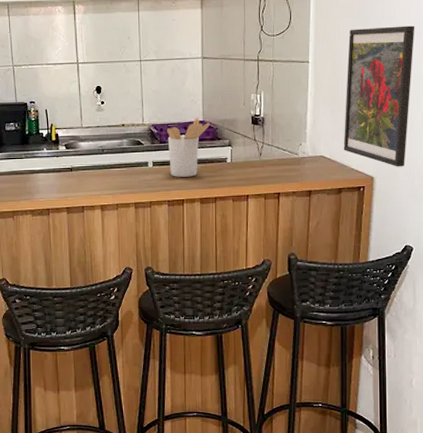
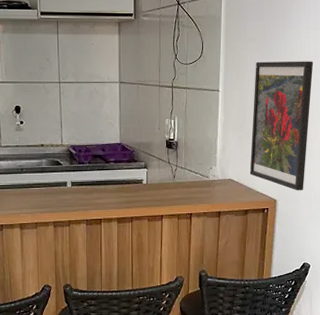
utensil holder: present [166,117,211,177] -> none [84,140,128,197]

